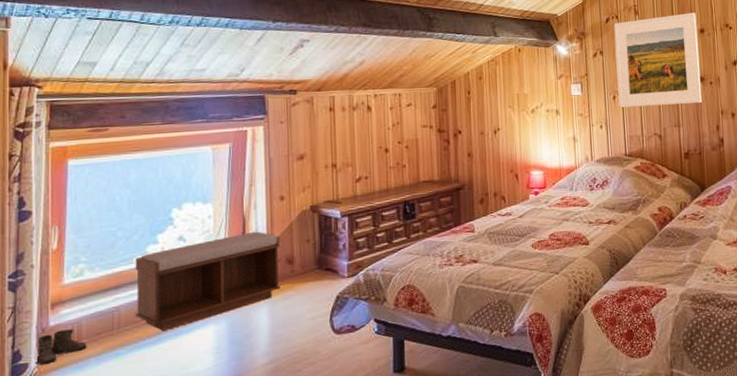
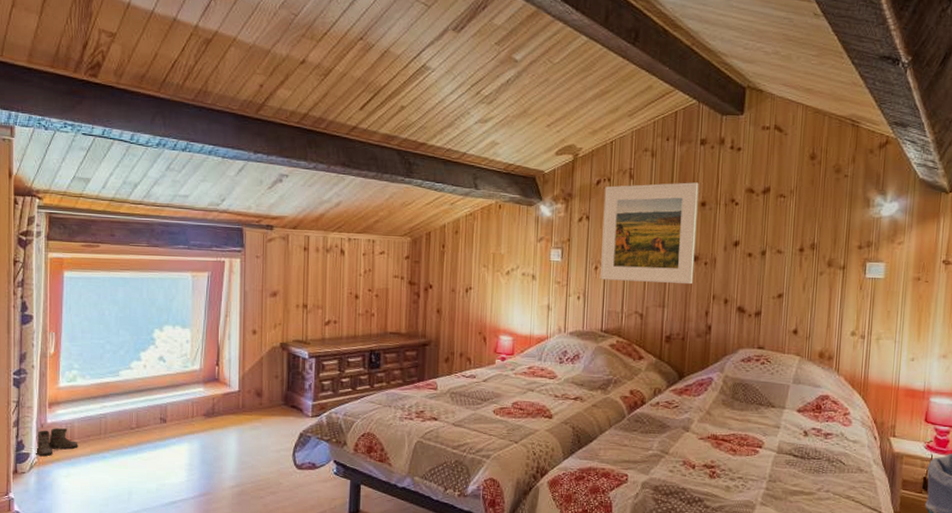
bench: present [135,231,280,331] -> none [120,361,251,442]

